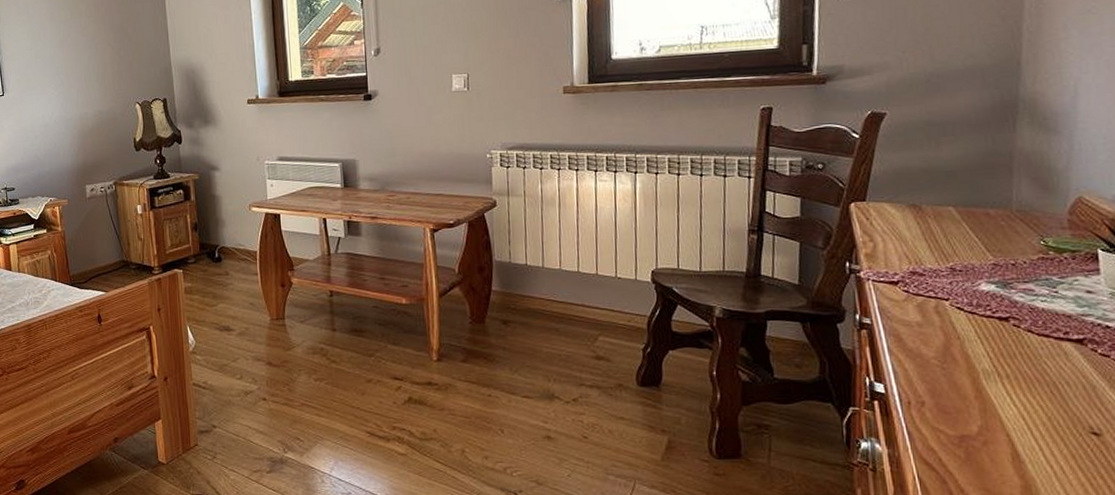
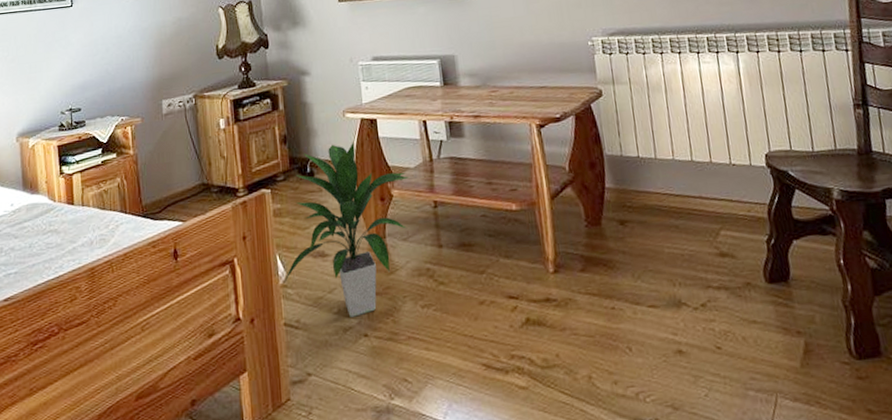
indoor plant: none [194,233,309,383] -> present [284,141,410,317]

